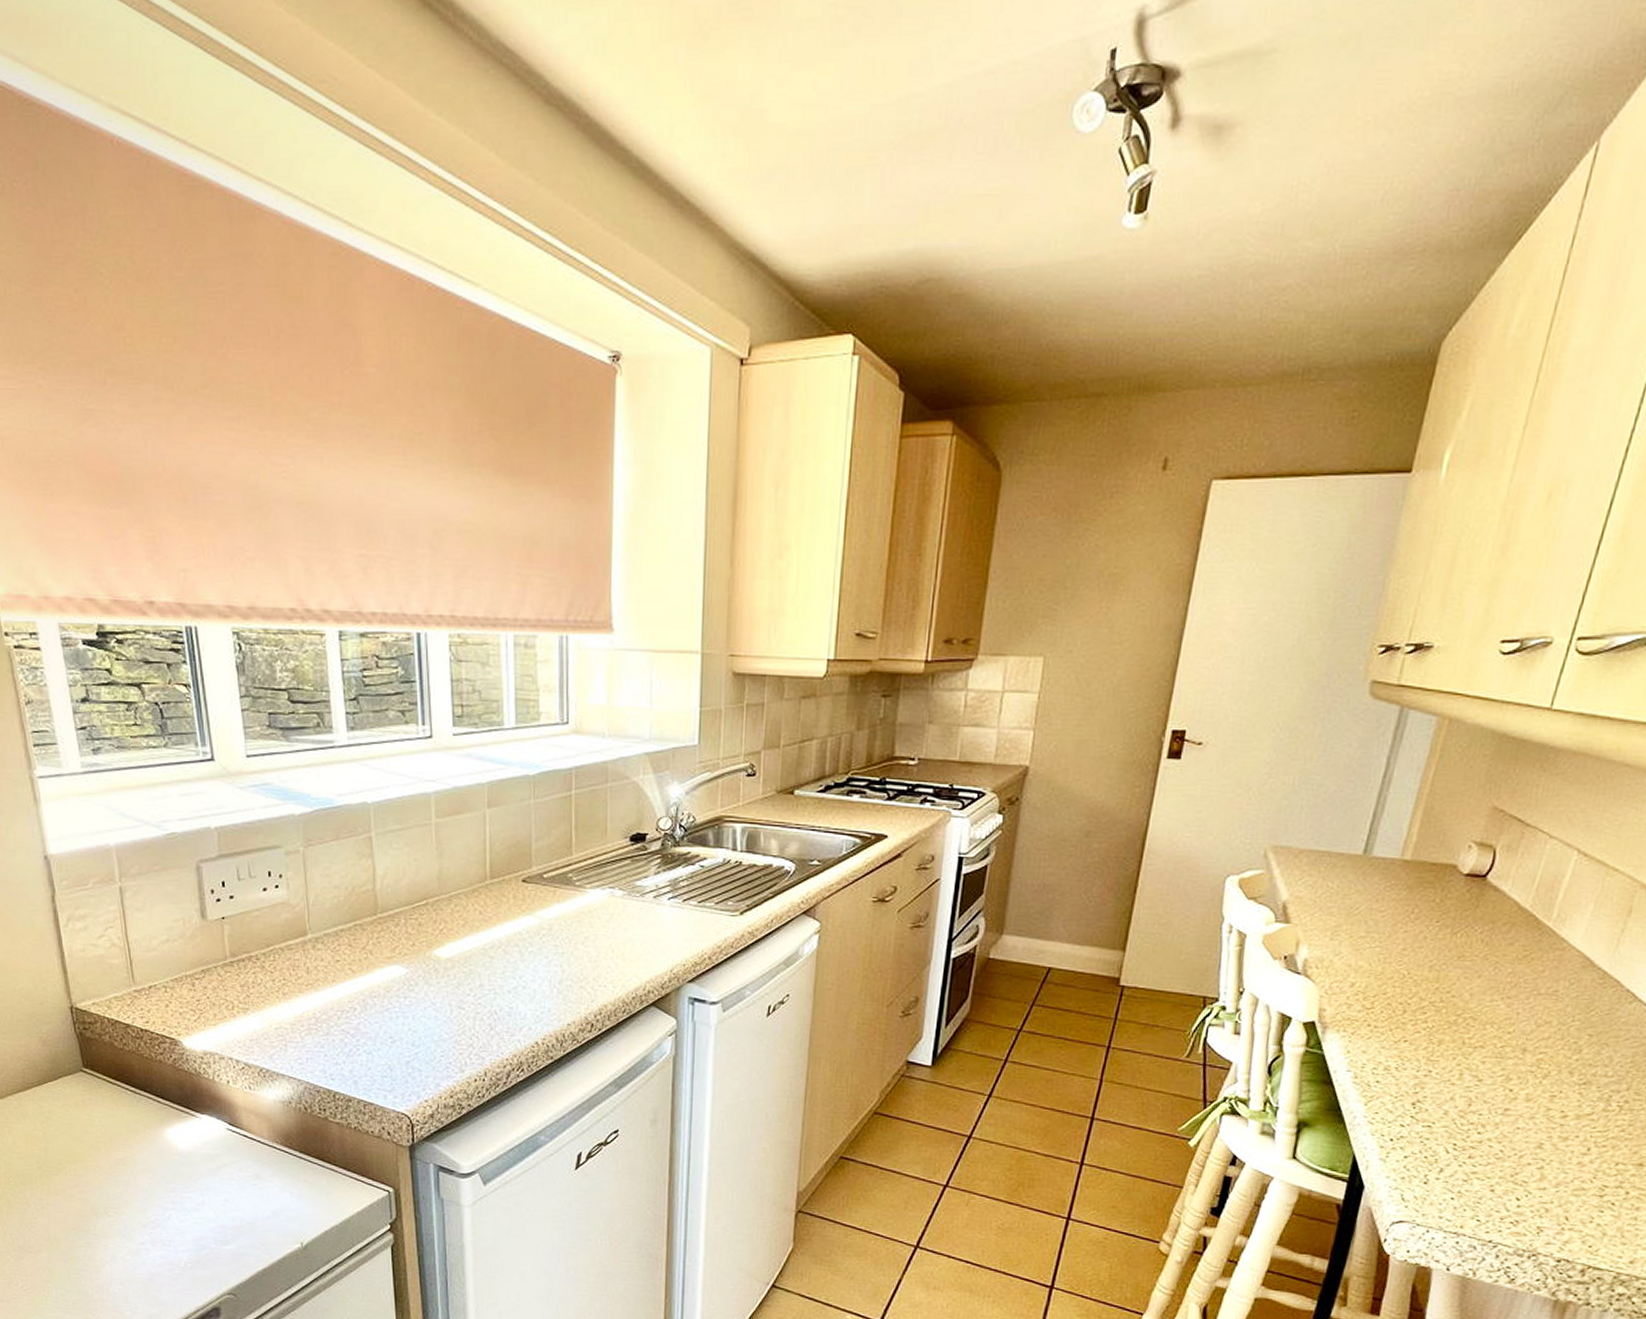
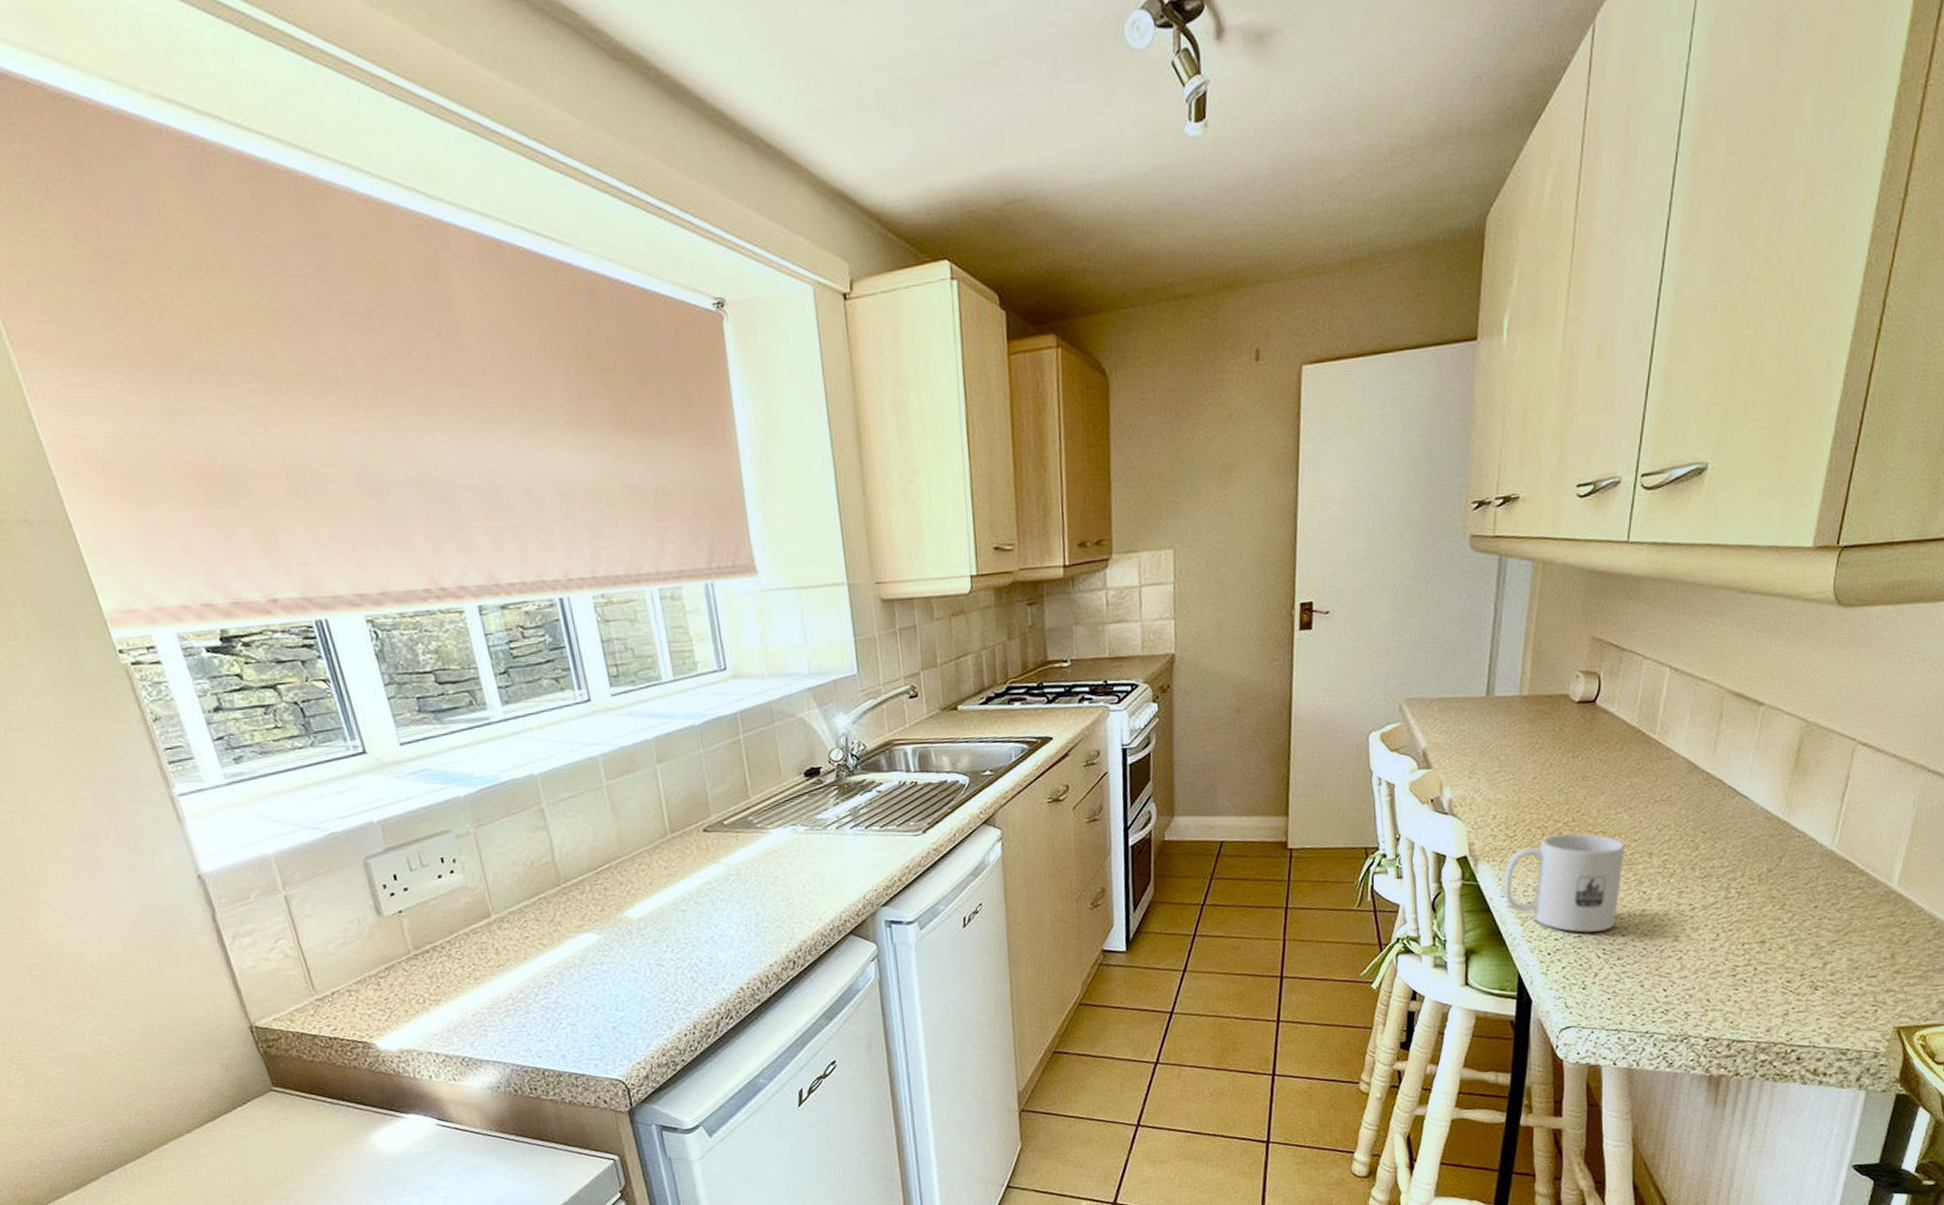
mug: none [1350,1012,1497,1125] -> present [1503,833,1625,933]

